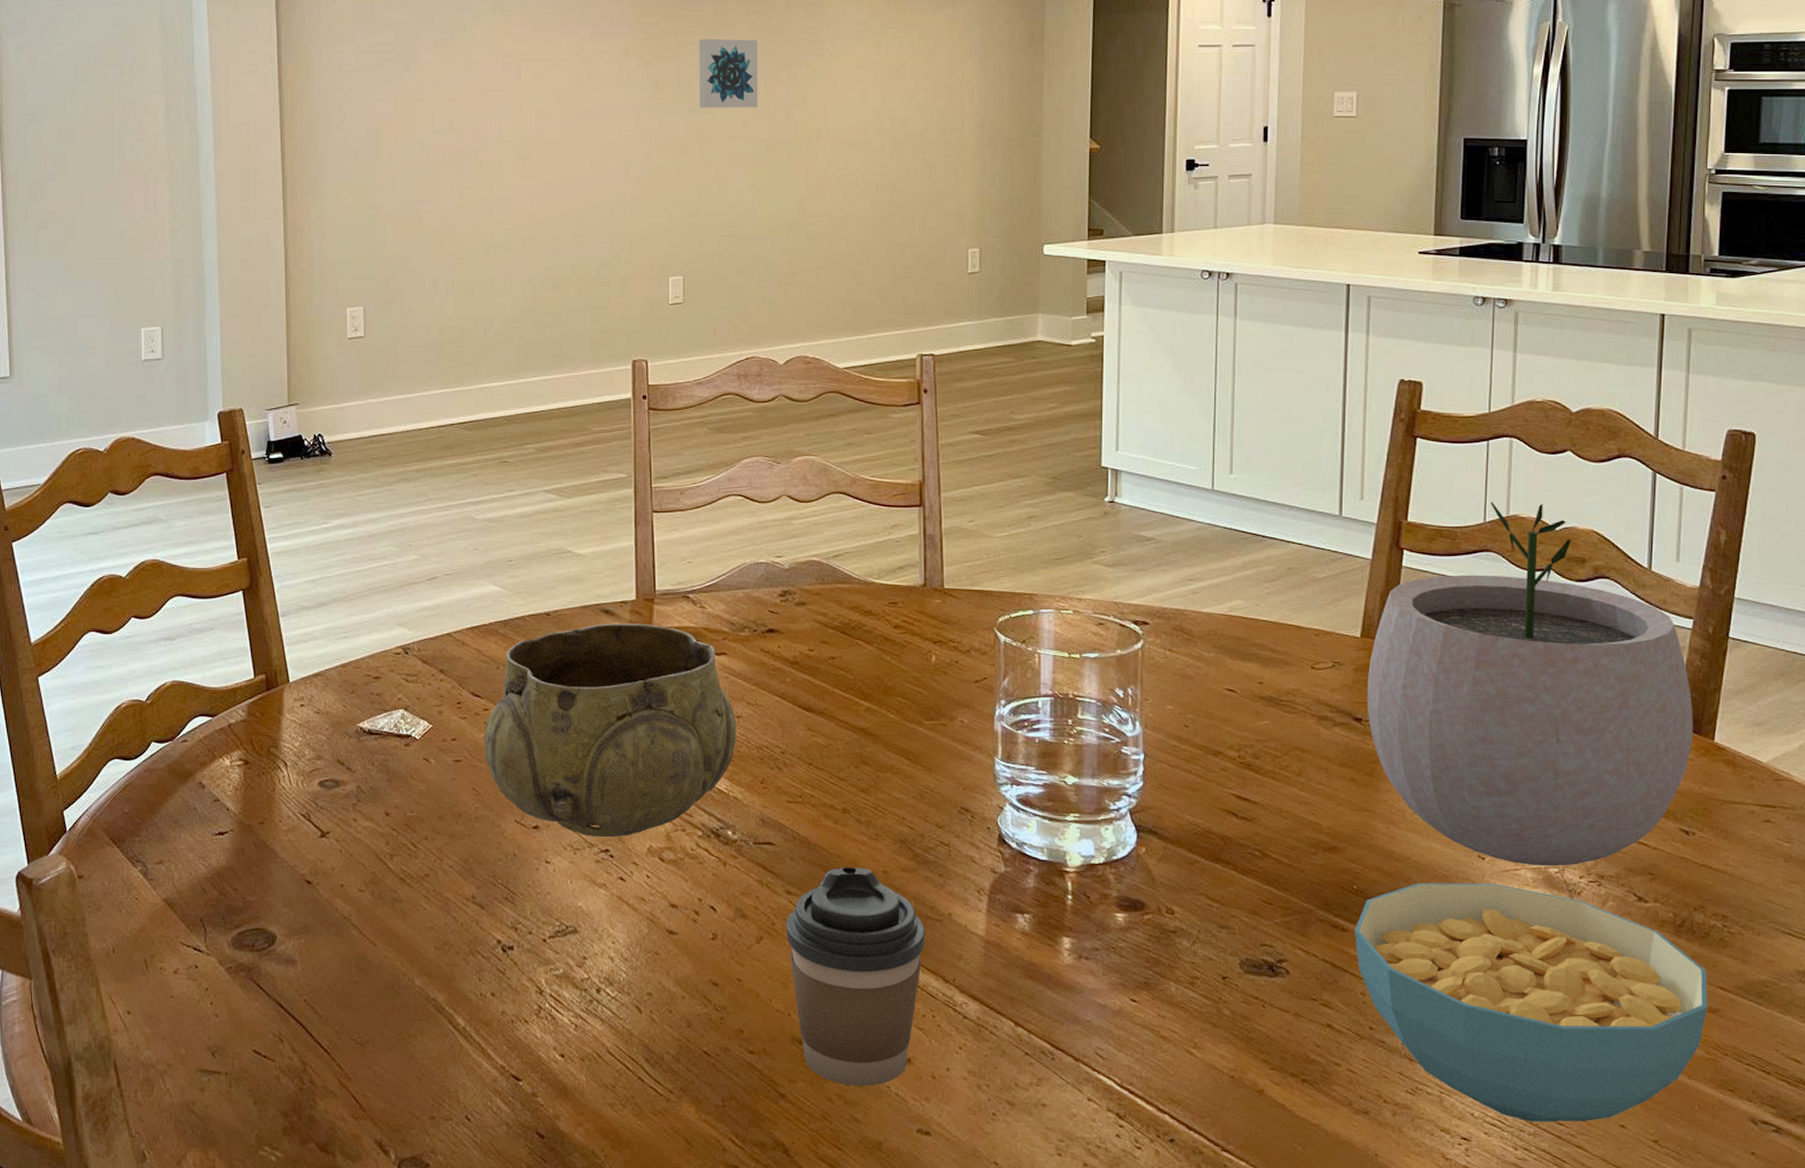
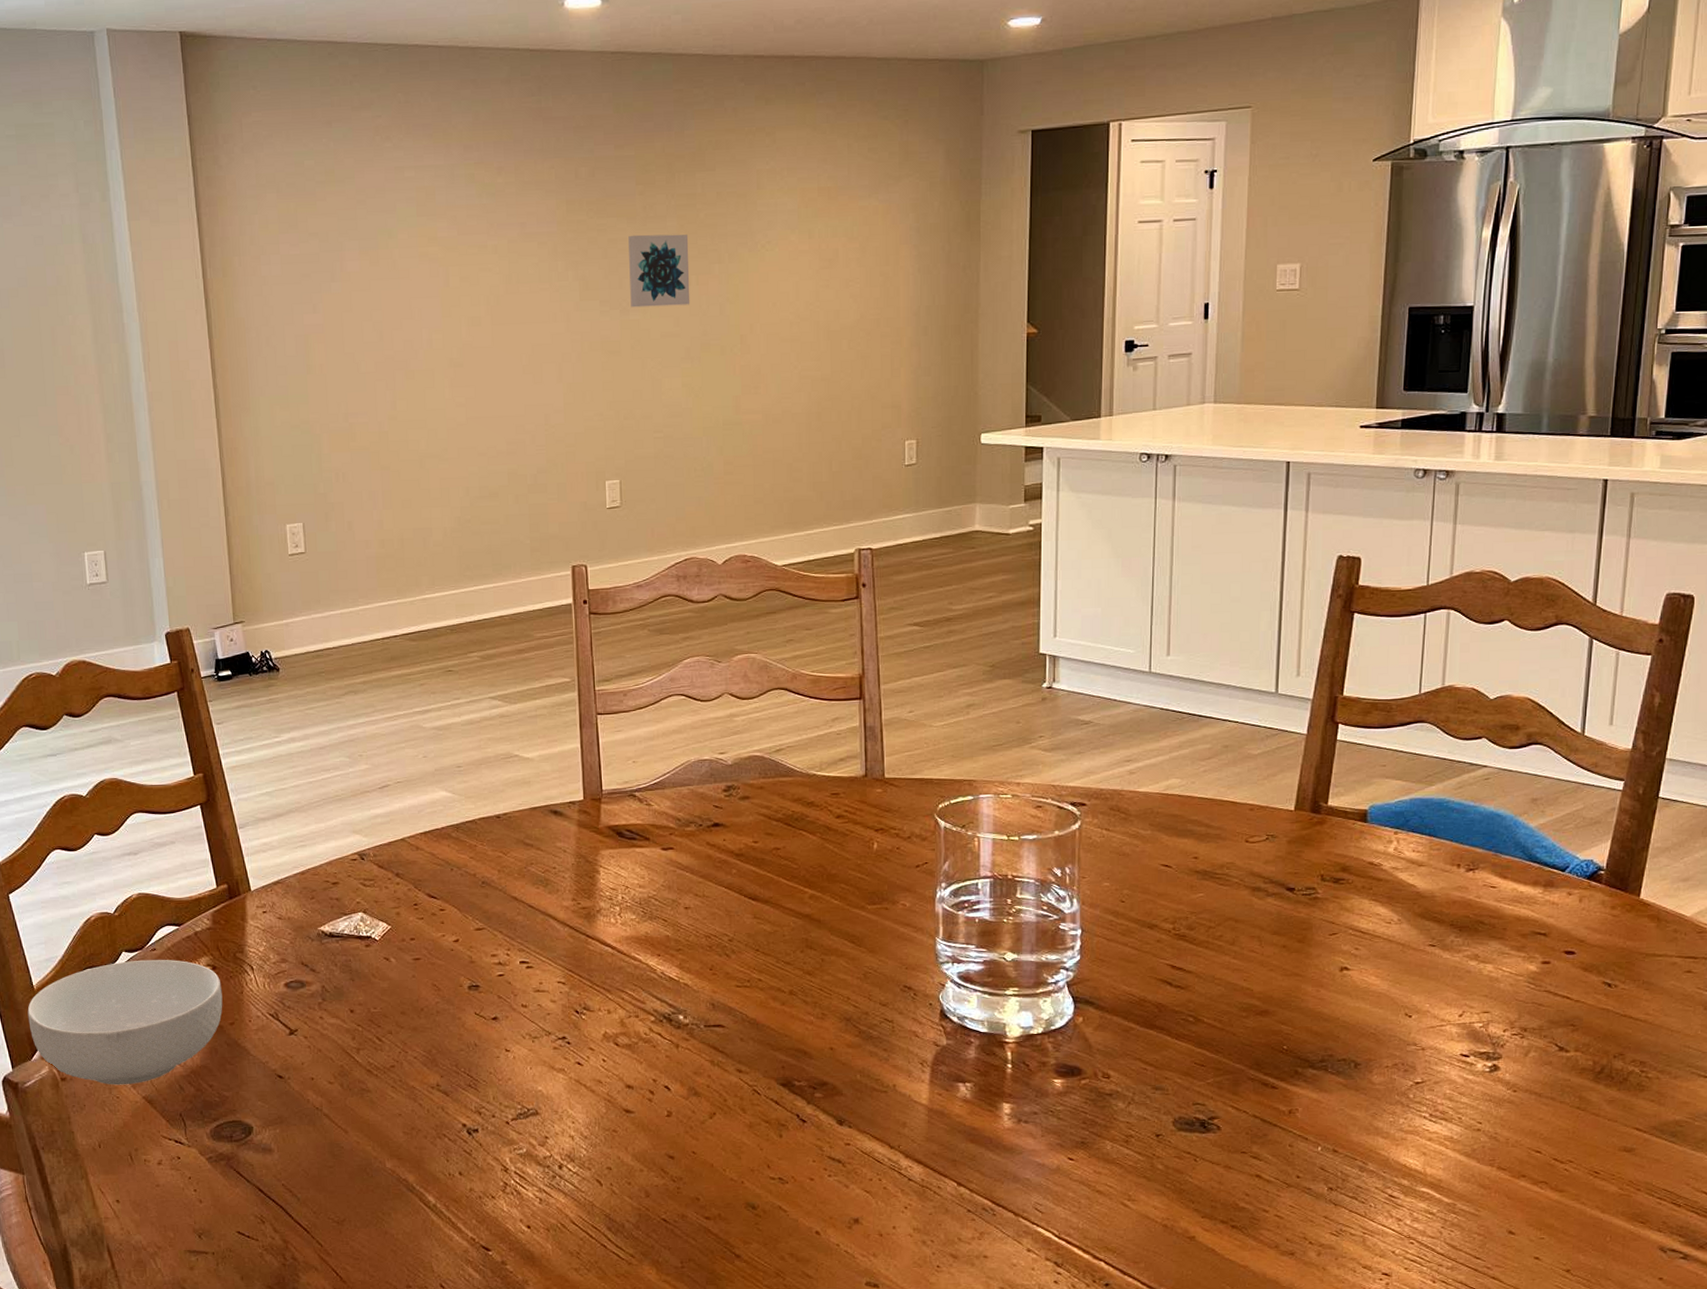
cereal bowl: none [48,751,253,885] -> present [27,959,223,1085]
decorative bowl: present [483,623,737,838] -> none [441,822,685,1026]
coffee cup: present [786,867,925,1086] -> none [737,1045,871,1245]
cereal bowl: present [1354,883,1708,1122] -> none [1284,1039,1624,1257]
plant pot: present [1367,502,1693,866] -> none [1299,673,1620,1022]

